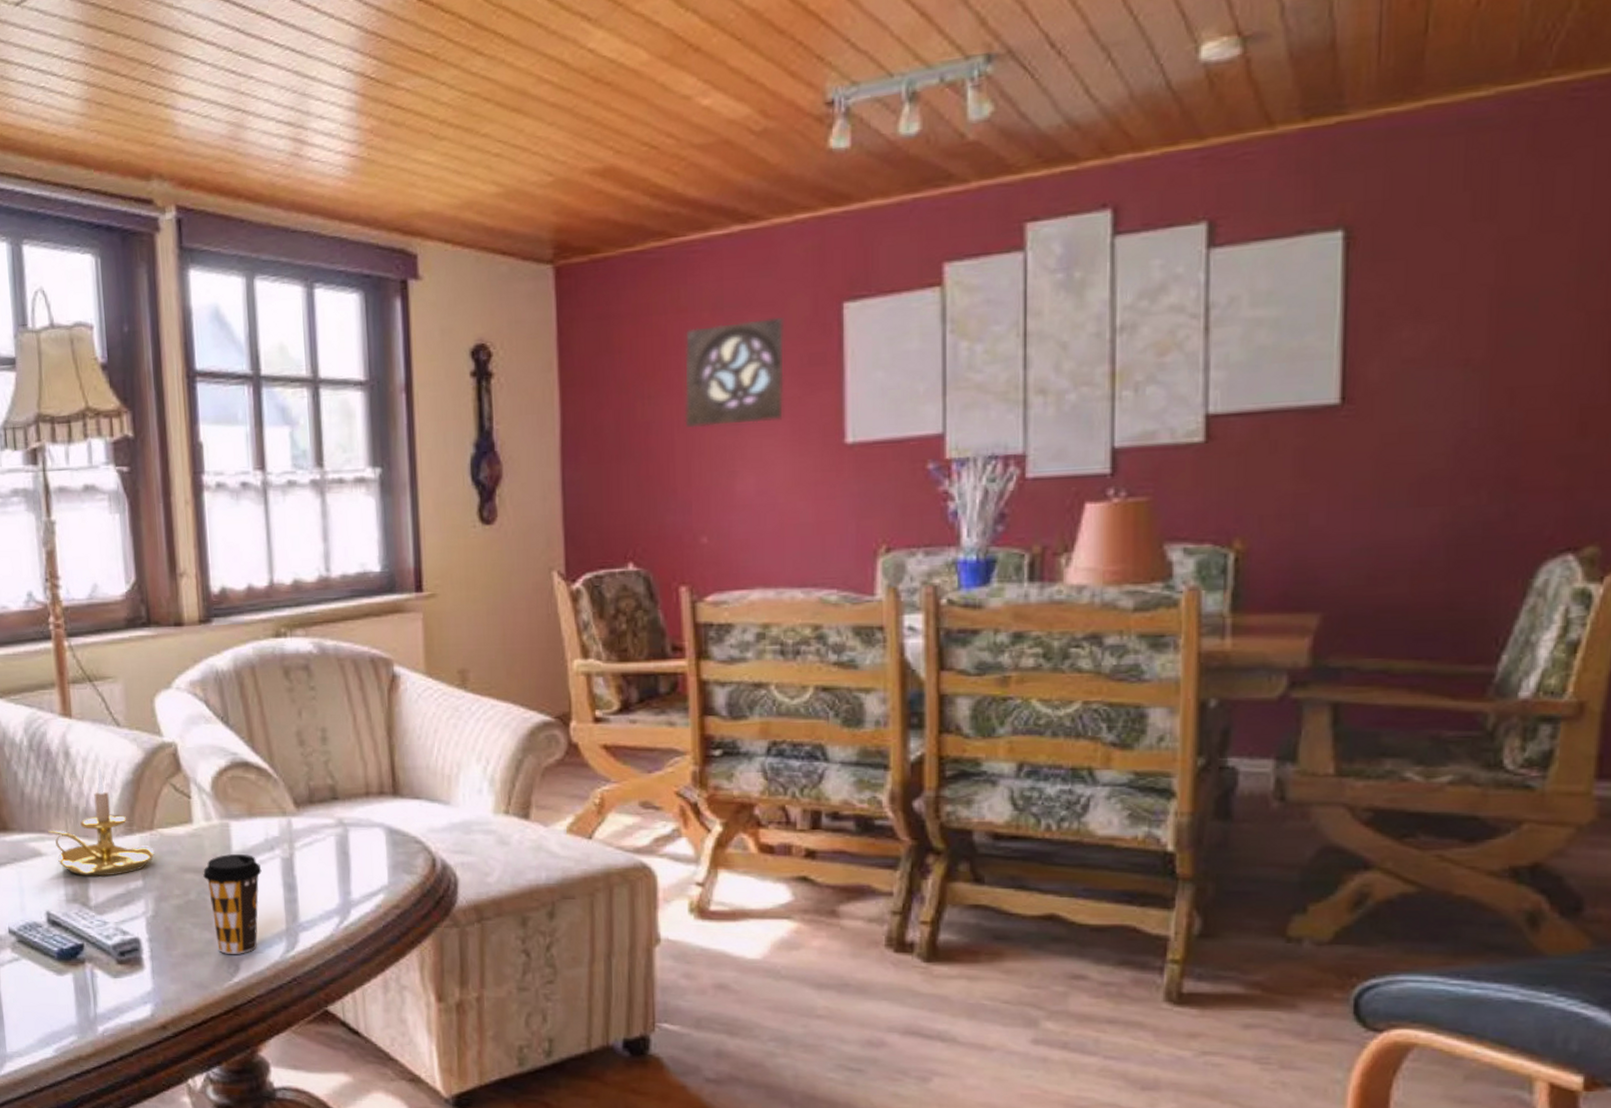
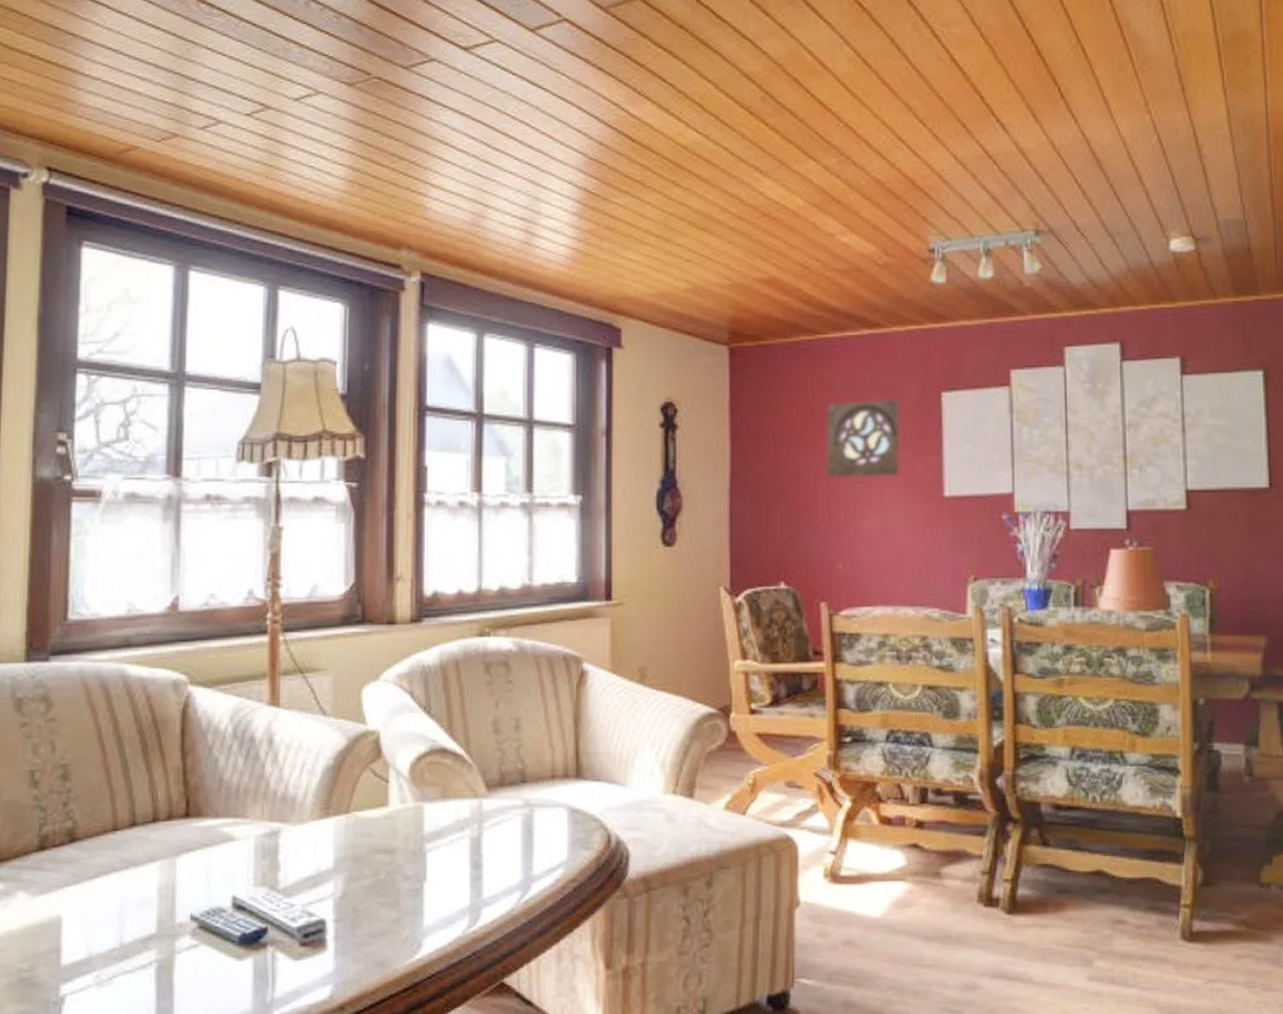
candle holder: present [48,765,155,876] -> none [243,752,348,860]
coffee cup: present [203,854,262,954] -> none [394,835,451,932]

